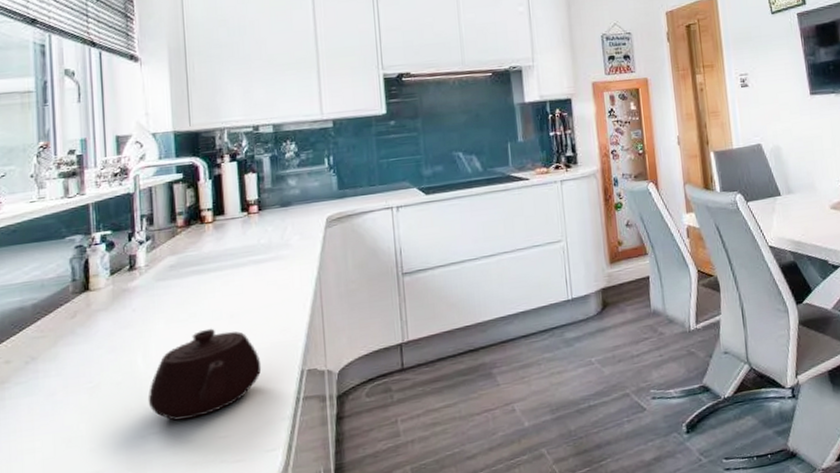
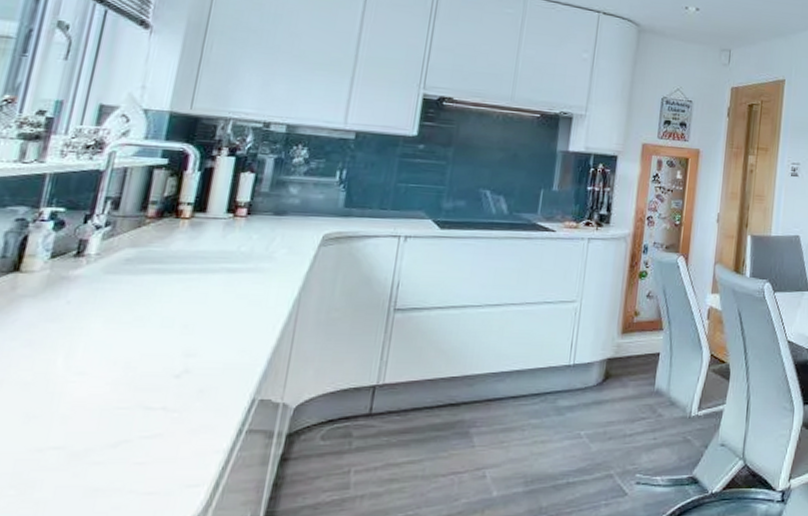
teapot: present [148,328,262,421] -> none [56,336,207,438]

